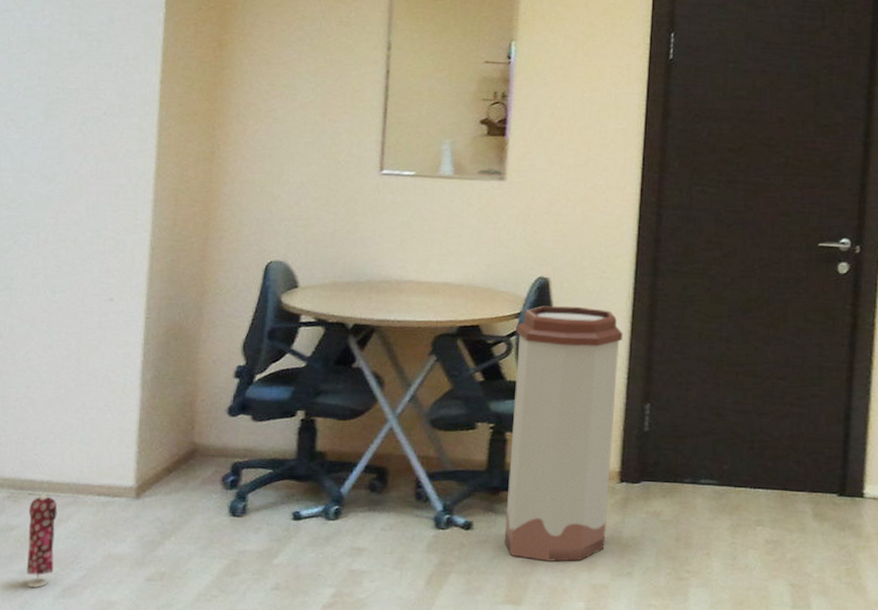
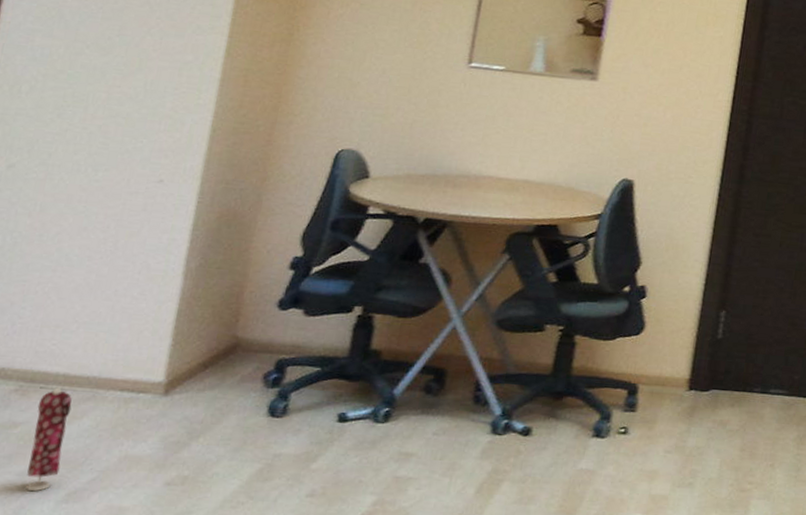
trash can: present [504,305,623,562] -> none [563,208,704,471]

